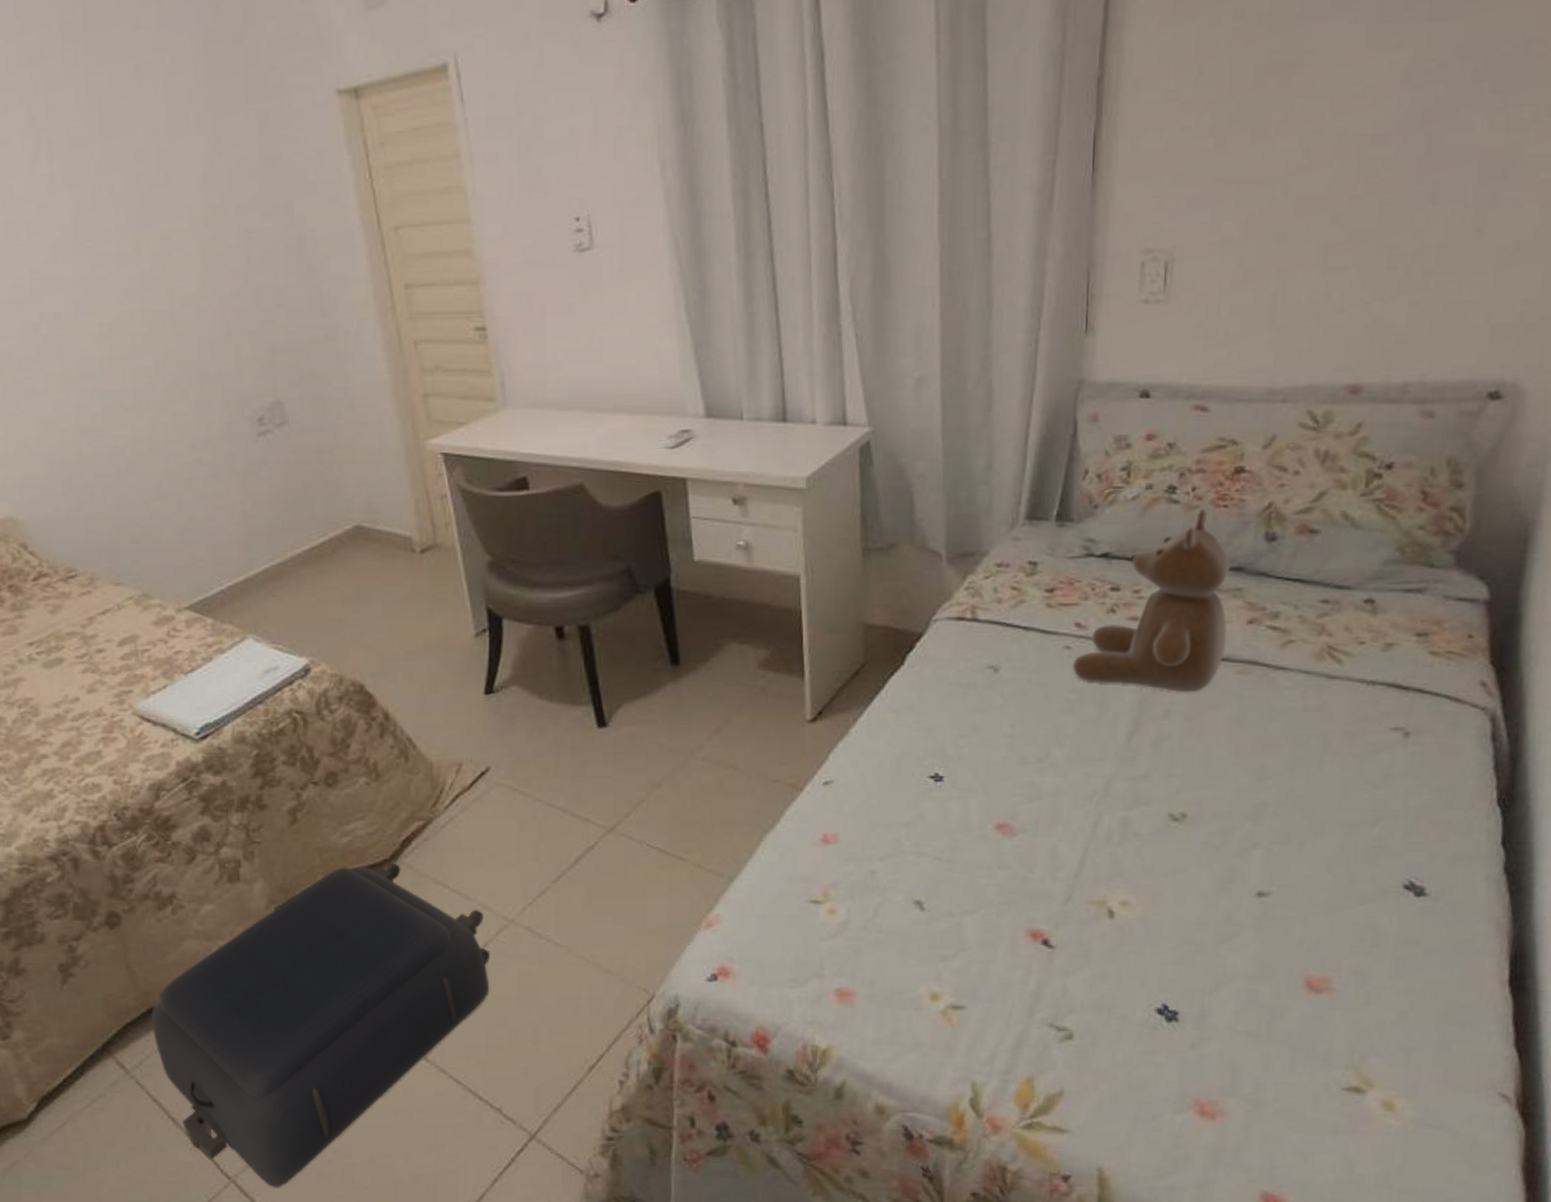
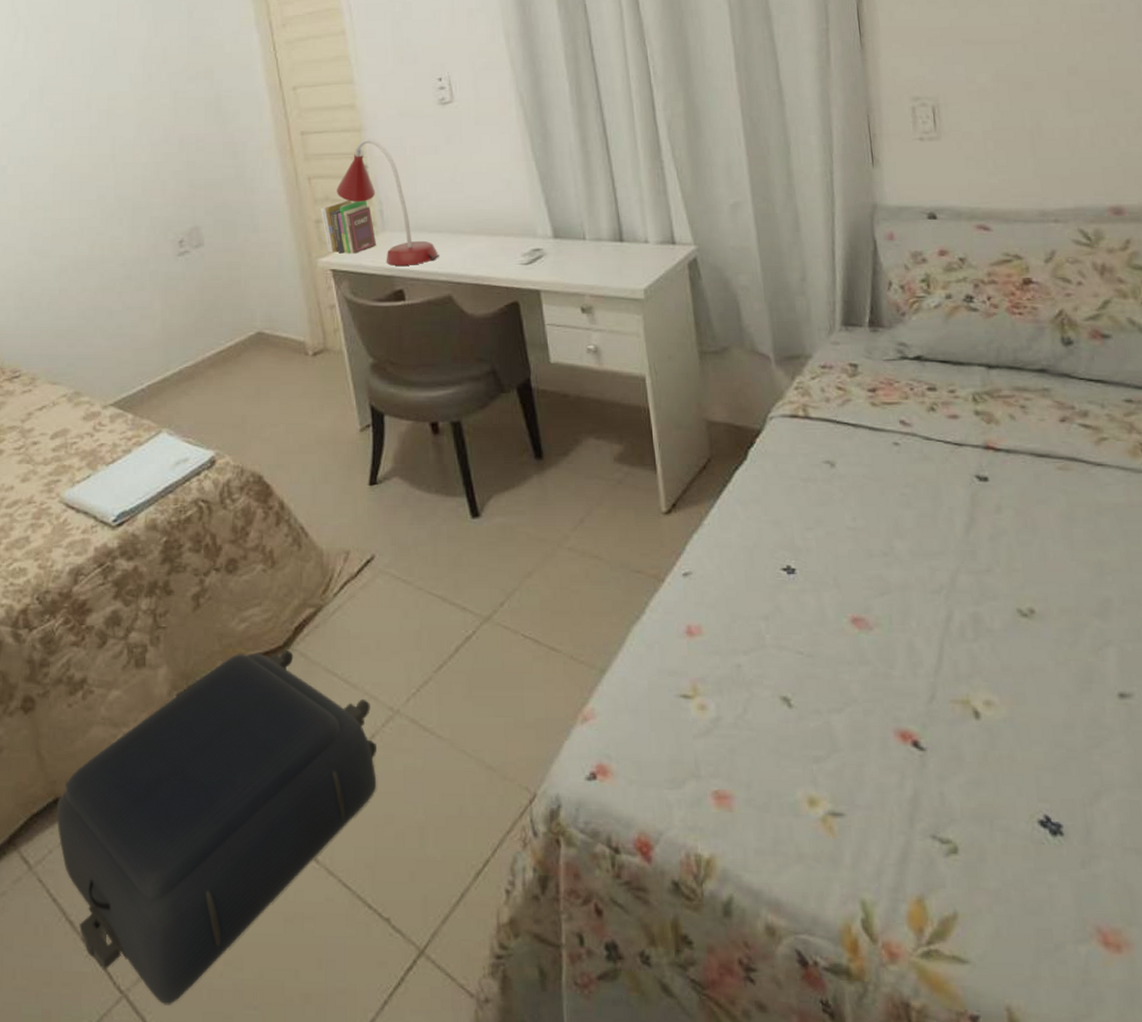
books: none [429,369,495,436] -> present [320,199,376,255]
desk lamp: none [448,294,571,449] -> present [336,139,440,266]
stuffed bear: present [1071,508,1231,693] -> none [902,315,1044,488]

